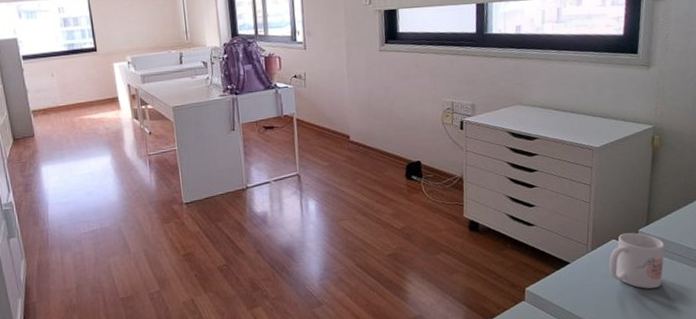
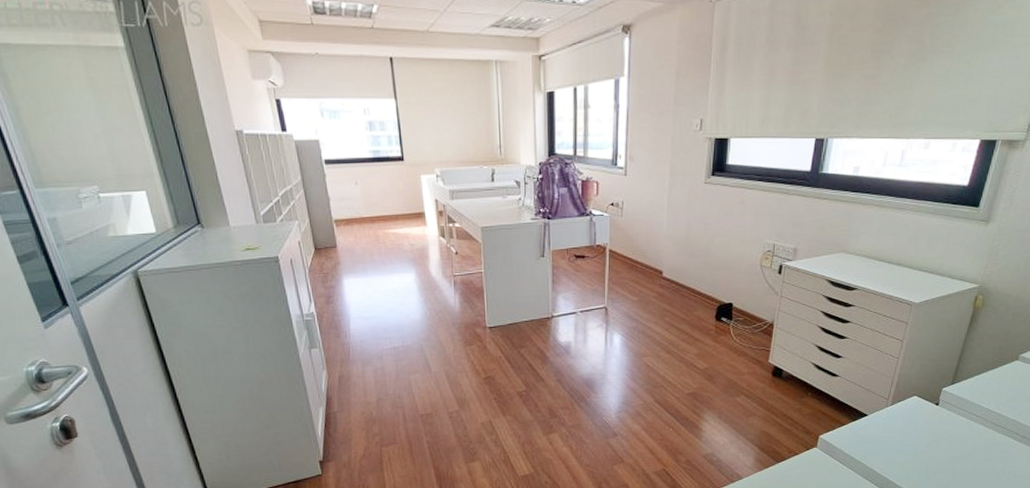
mug: present [609,232,665,289] -> none [905,391,965,446]

